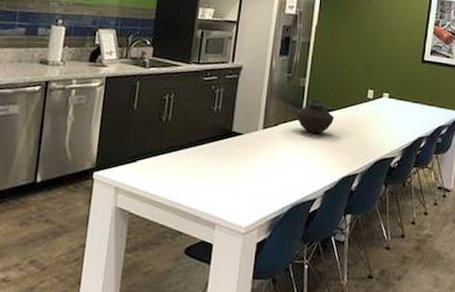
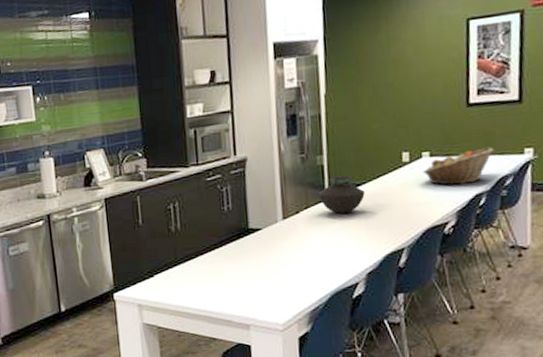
fruit basket: none [382,98,437,127] -> present [423,147,494,185]

